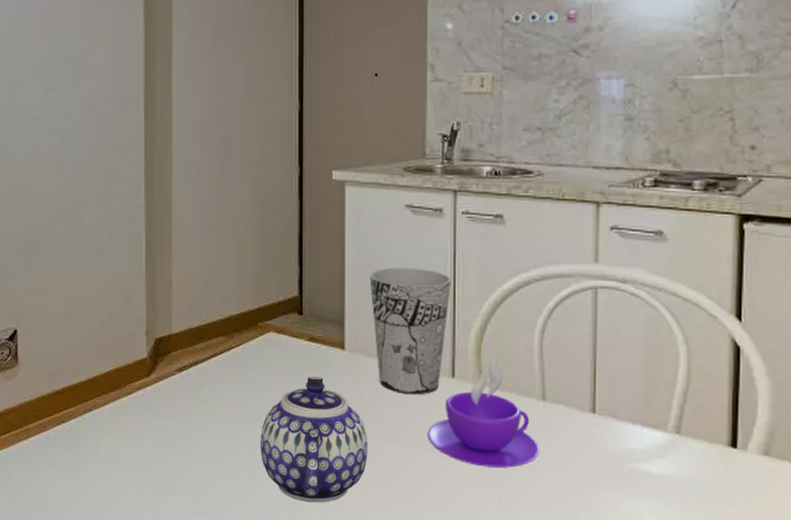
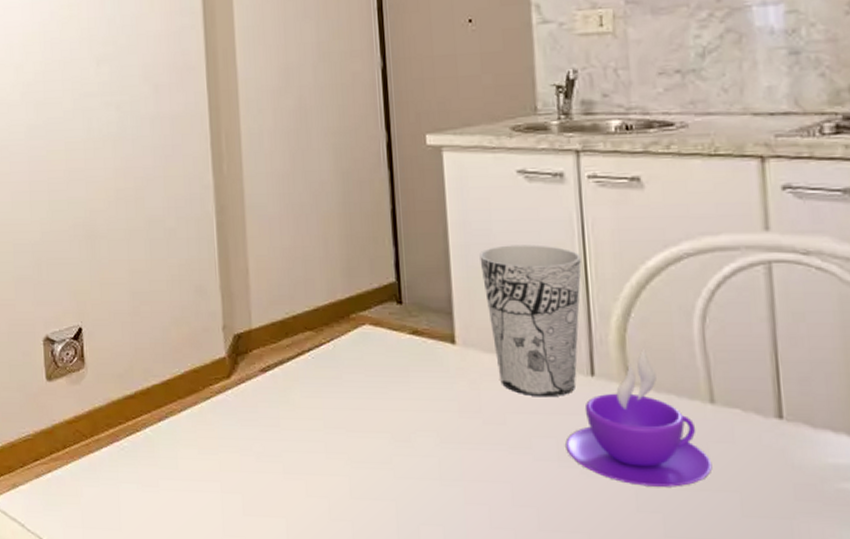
teapot: present [261,376,368,503] -> none [362,375,493,528]

